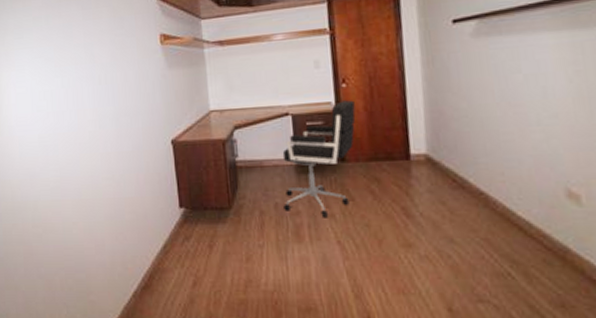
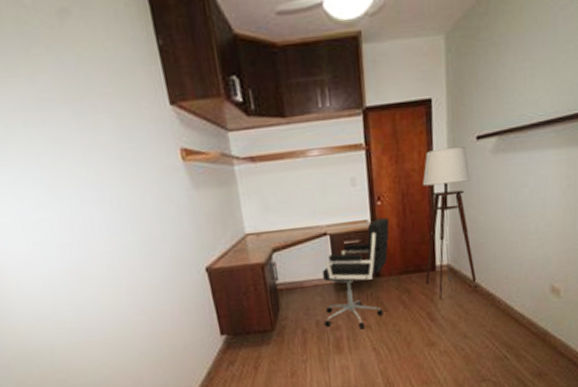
floor lamp: none [391,29,465,193] -> present [422,146,478,299]

